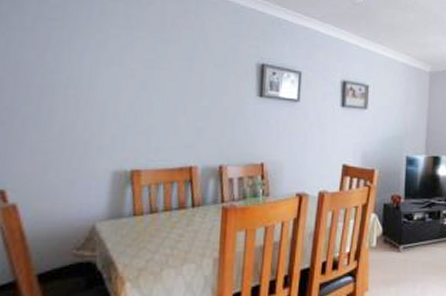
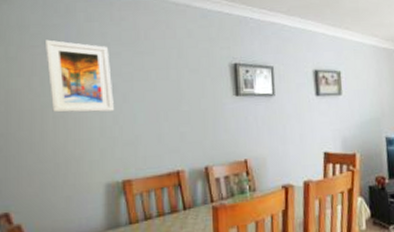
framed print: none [64,14,132,97] -> present [44,39,114,113]

